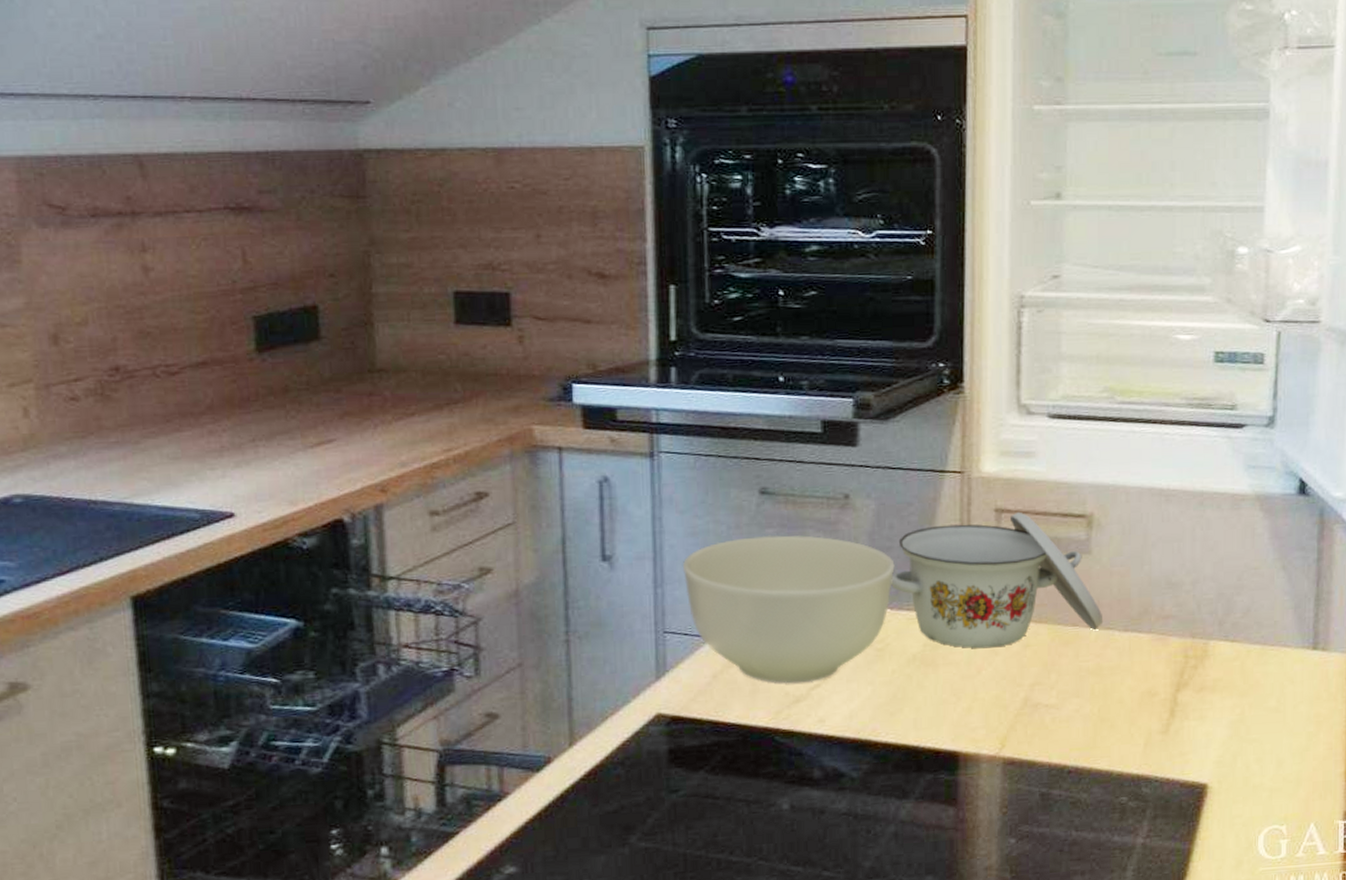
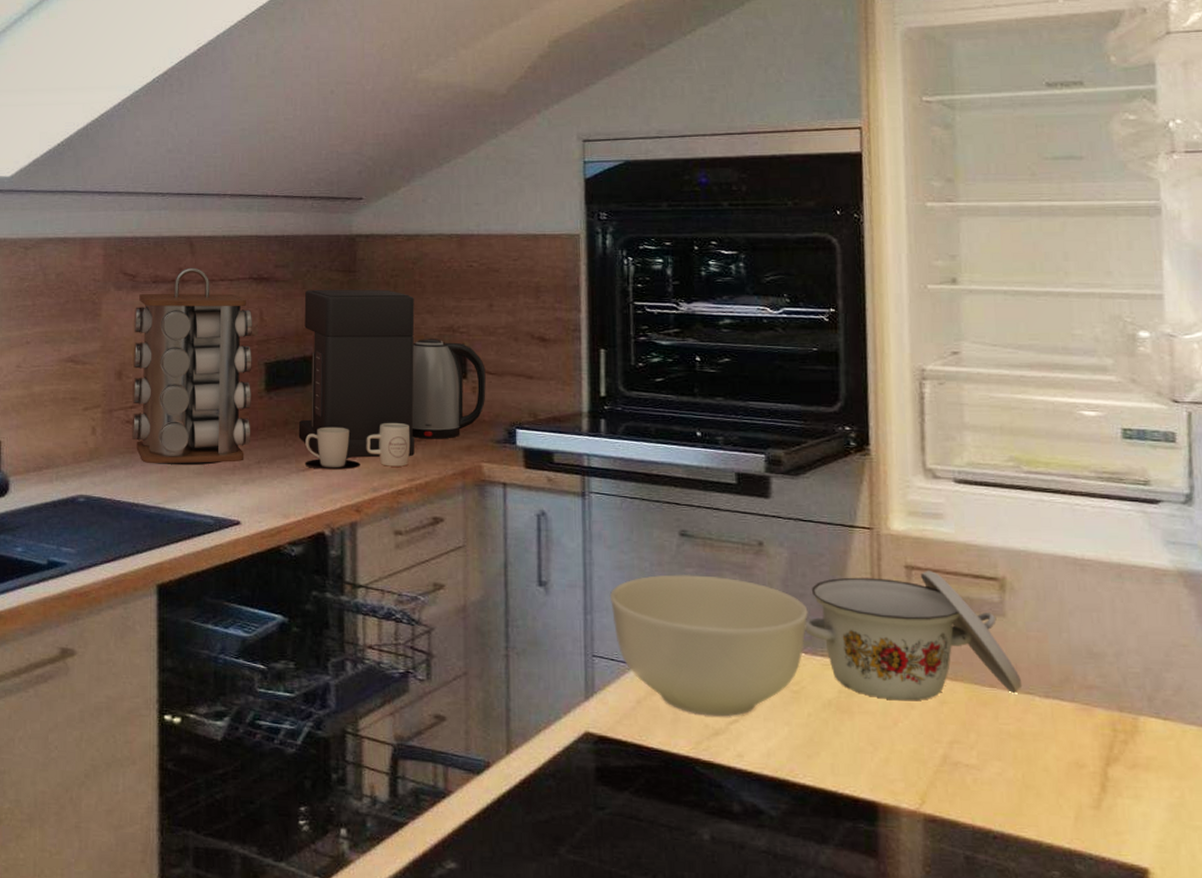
spice rack: none [68,195,242,450] -> present [131,267,253,466]
coffee maker: none [300,219,450,428] -> present [298,289,415,458]
cup: none [312,391,384,444] -> present [304,426,360,470]
mug: none [389,382,446,436] -> present [366,422,411,467]
kettle: none [443,277,535,401] -> present [411,338,486,439]

